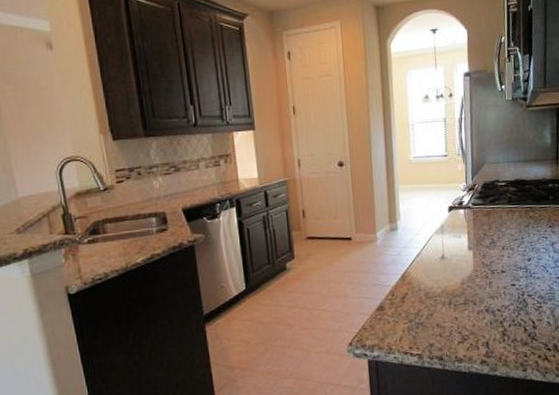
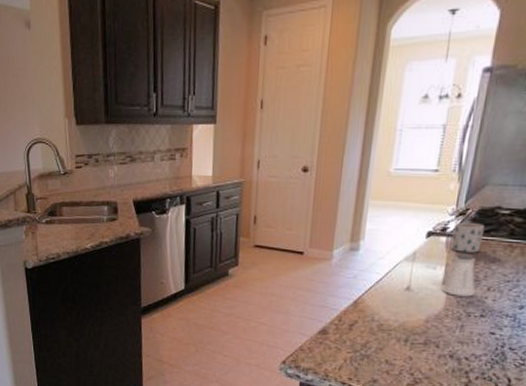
mug: none [467,195,491,221] -> present [451,222,485,253]
saltshaker: none [469,221,494,258] -> present [442,253,476,297]

